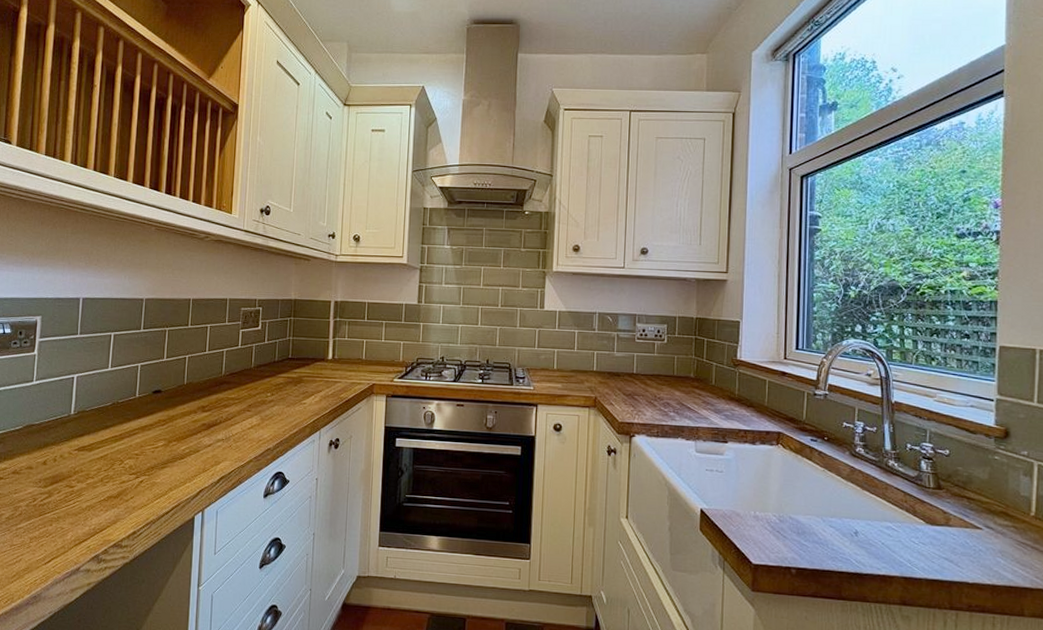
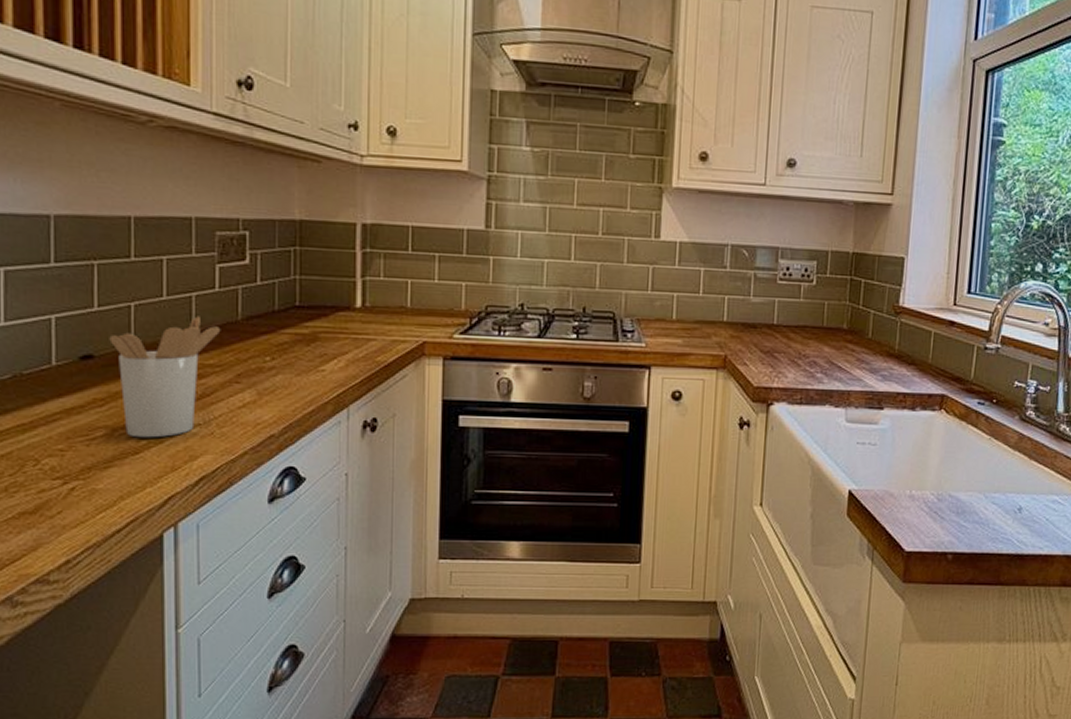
utensil holder: none [171,365,241,448] -> present [109,316,221,438]

